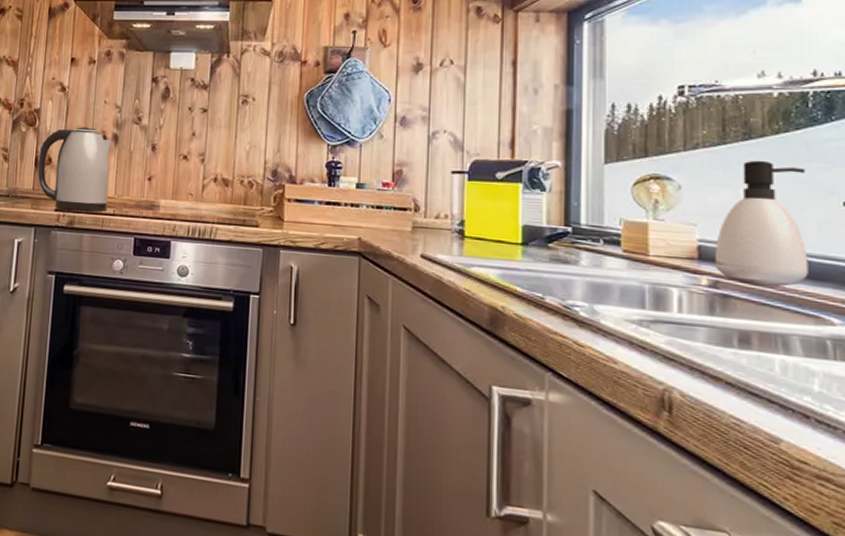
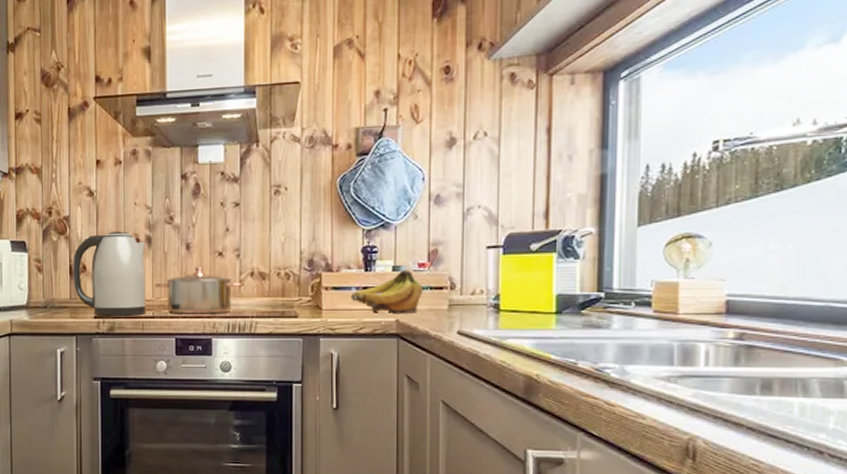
cooking pot: none [117,168,208,217] -> present [154,267,246,314]
fruit: none [313,188,387,233] -> present [350,270,423,315]
soap dispenser: present [714,160,809,288] -> none [741,210,835,335]

